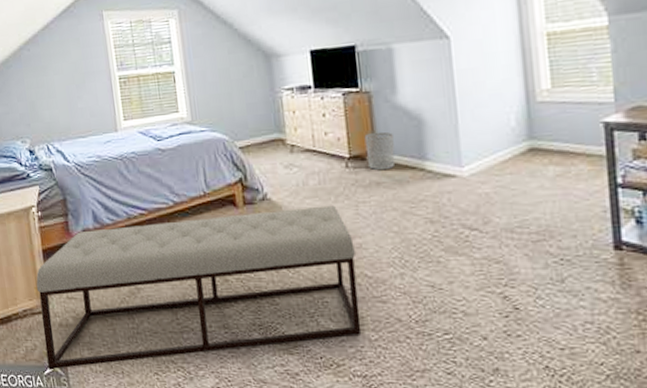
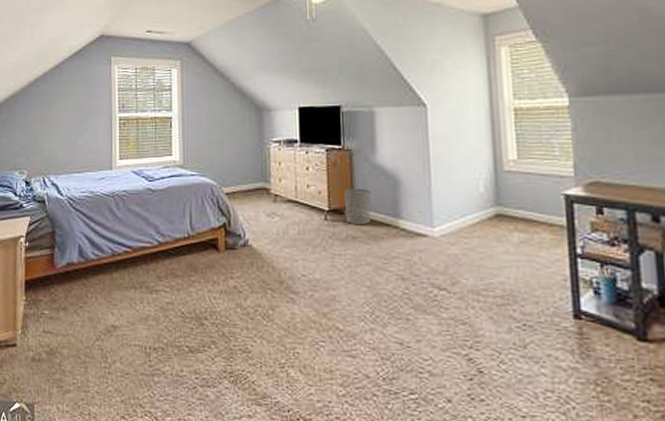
bench: present [36,205,362,370] -> none [14,255,330,407]

